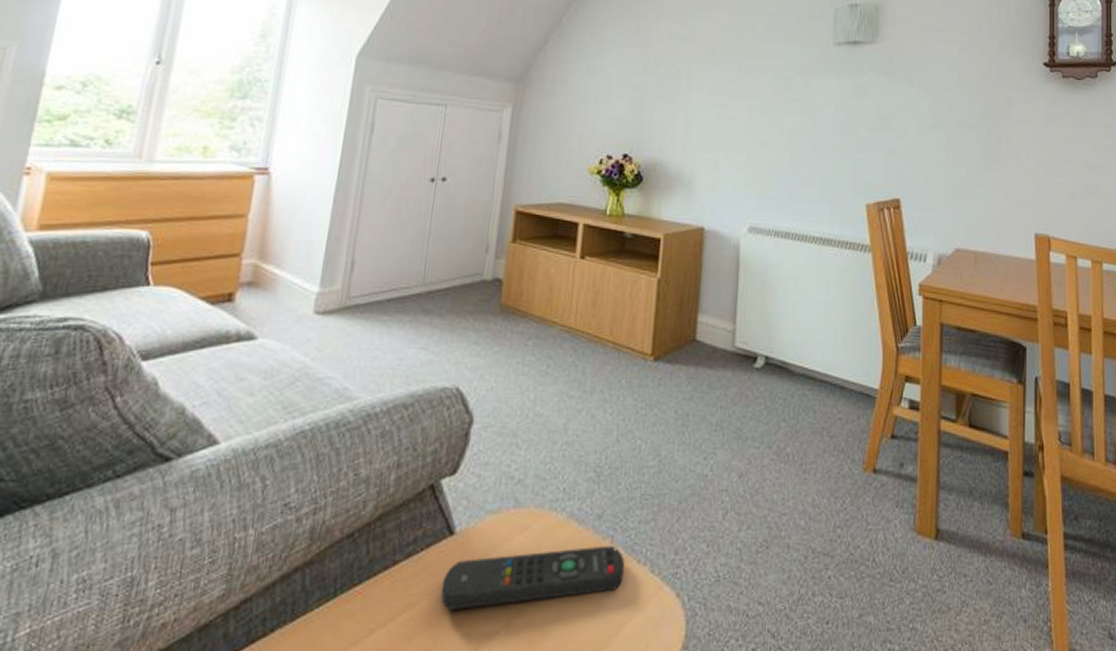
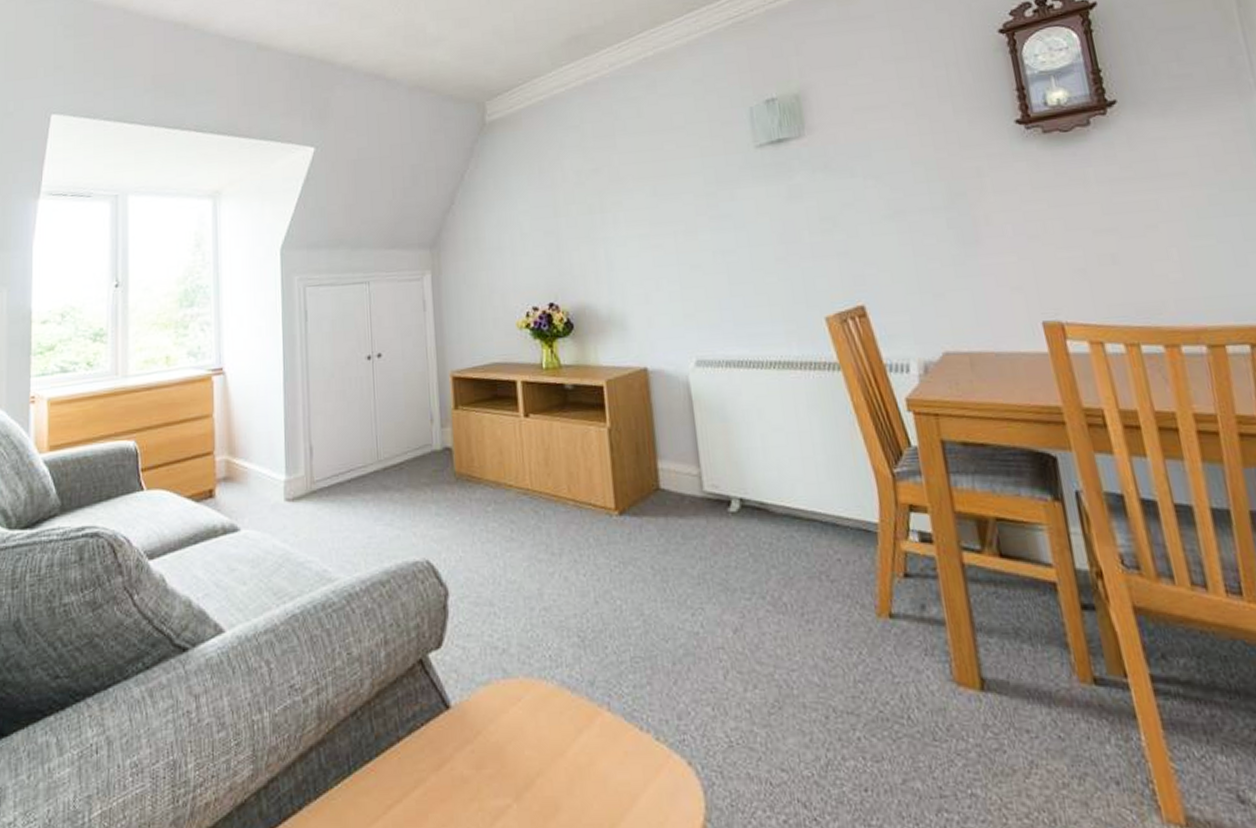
remote control: present [440,545,625,610] -> none [447,713,628,785]

